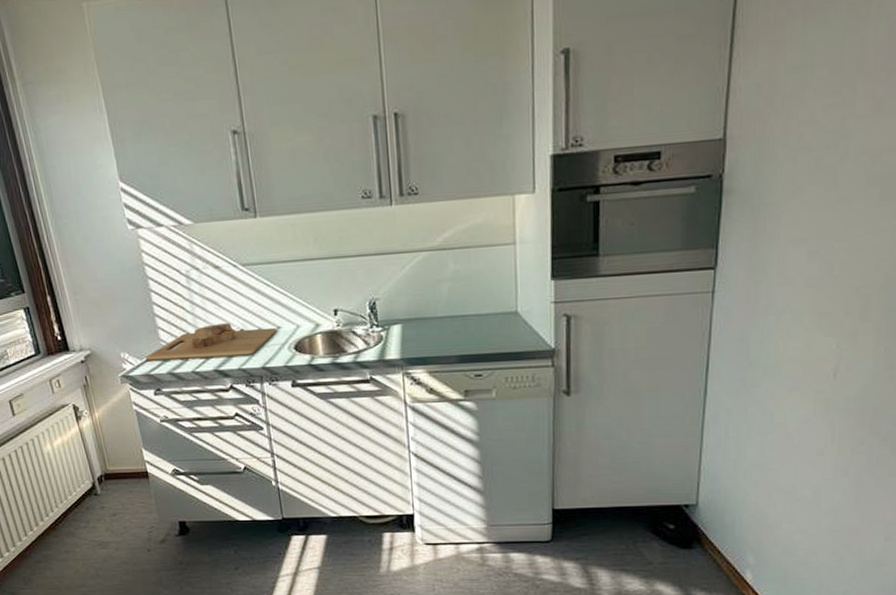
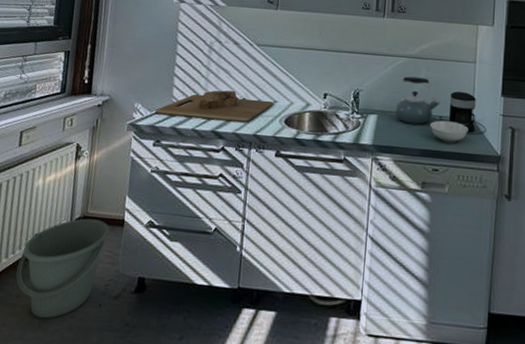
bucket: none [55,475,137,568] -> present [16,218,110,319]
kettle: none [421,272,476,329] -> present [395,76,441,125]
bowl: none [465,318,514,344] -> present [429,120,469,143]
coffee maker: none [475,282,536,331] -> present [438,91,487,135]

